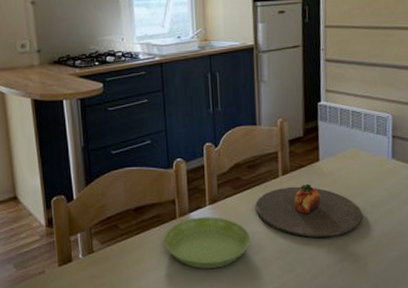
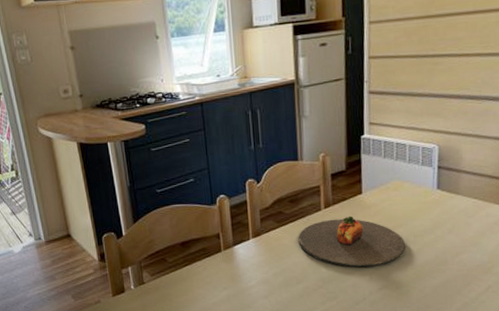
saucer: present [163,217,251,269] -> none [209,249,294,297]

